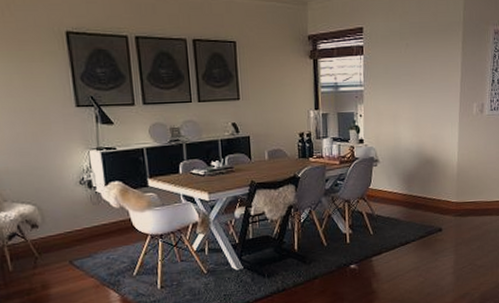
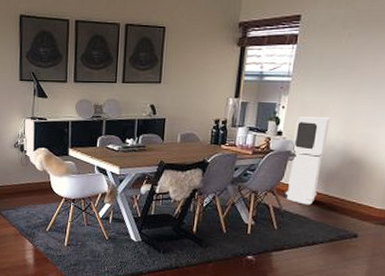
air purifier: none [374,122,403,207] -> present [285,117,330,205]

